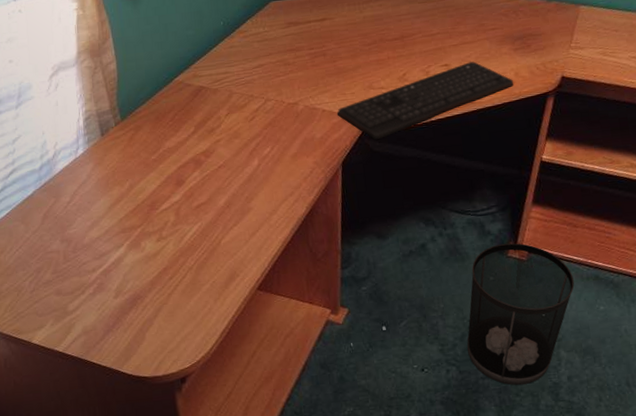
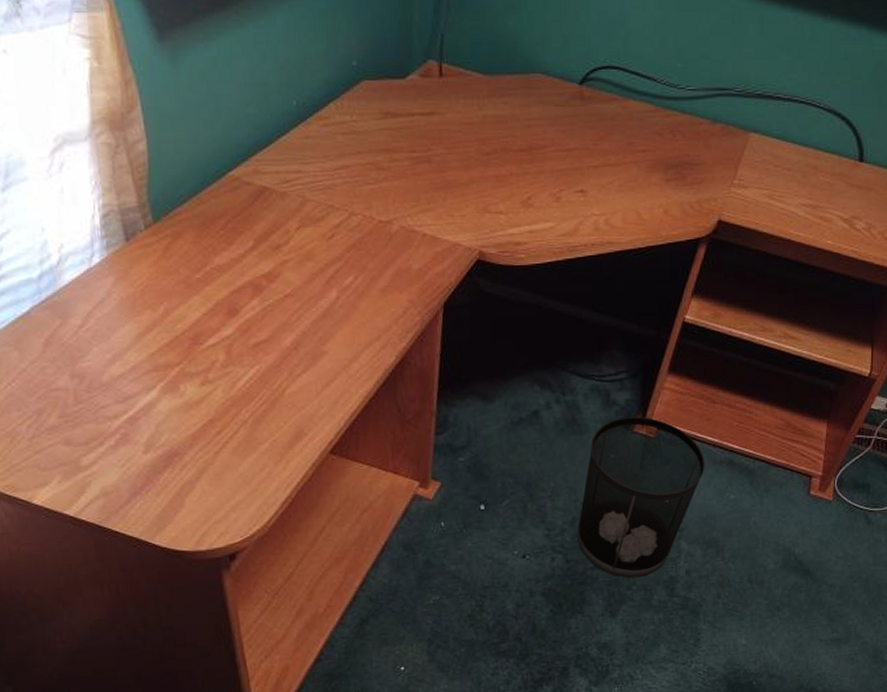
computer keyboard: present [337,61,514,140] -> none [442,190,662,279]

